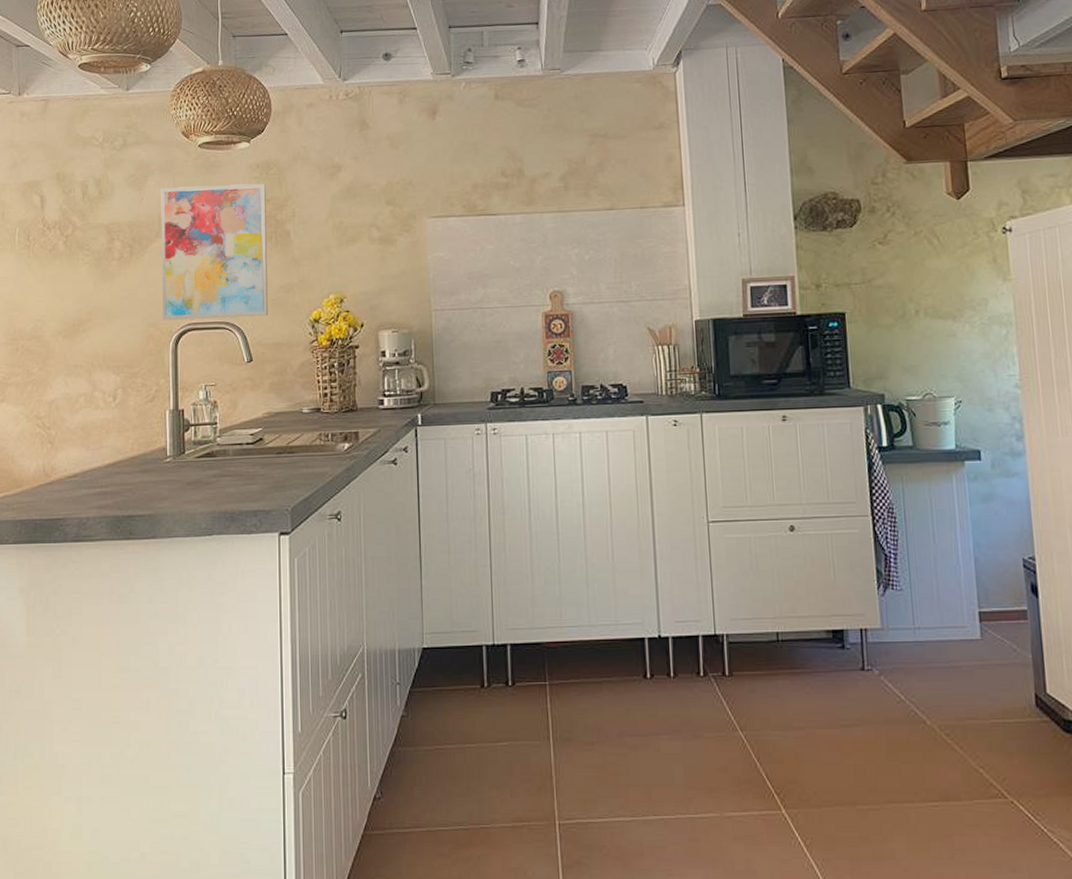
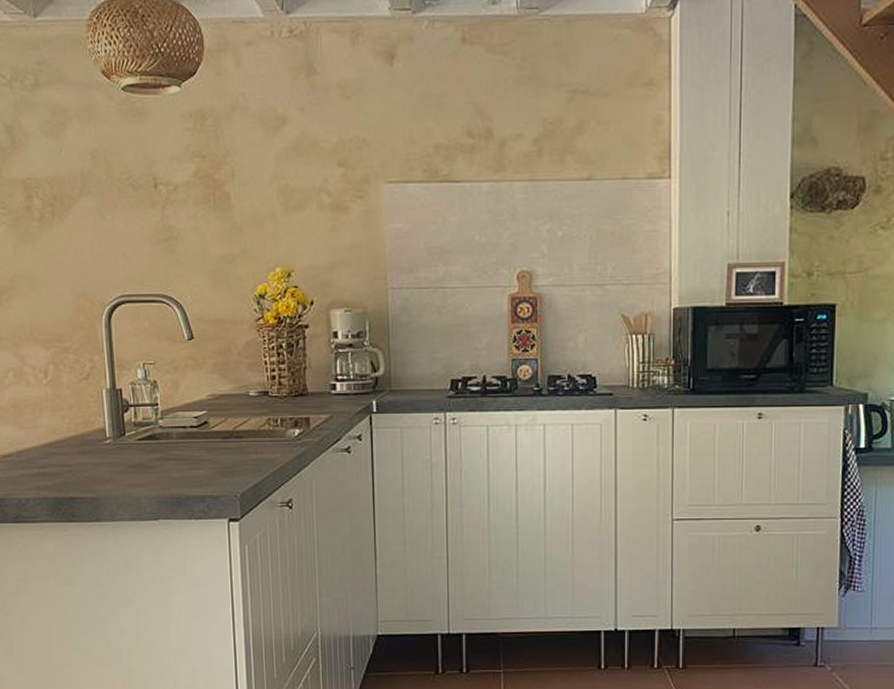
wall art: present [161,183,268,321] -> none [81,136,208,291]

